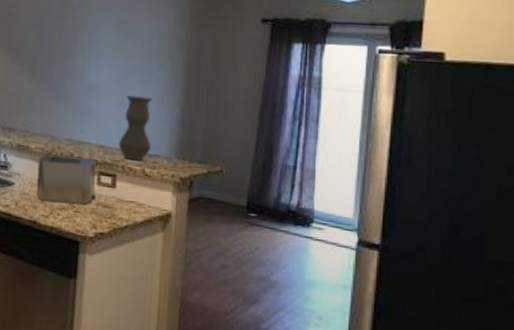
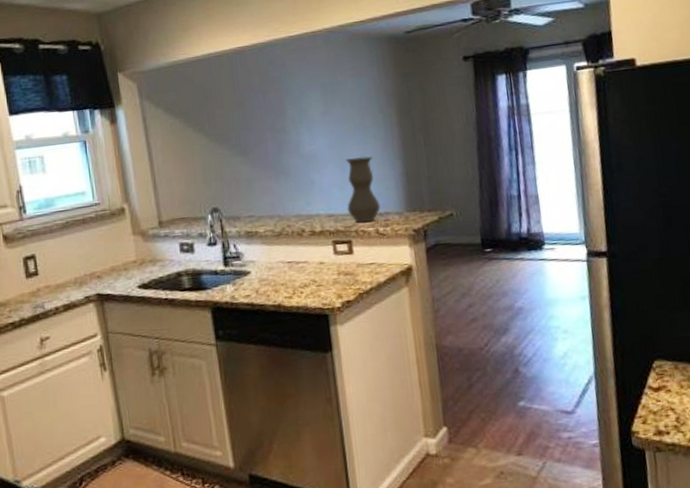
toaster: present [35,155,99,206] -> none [270,230,336,285]

